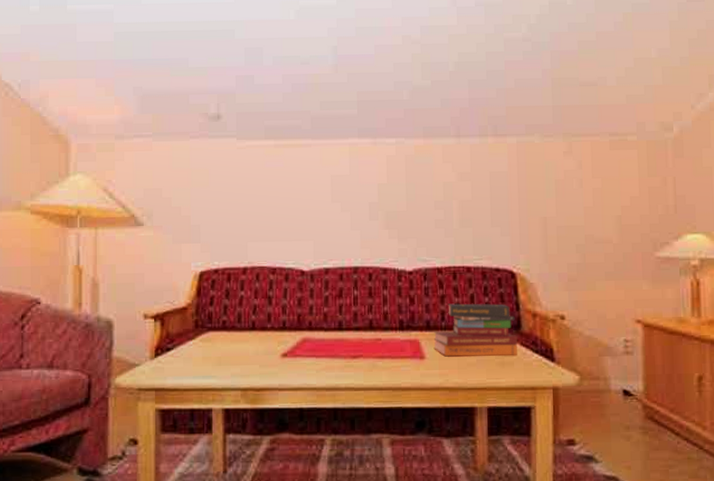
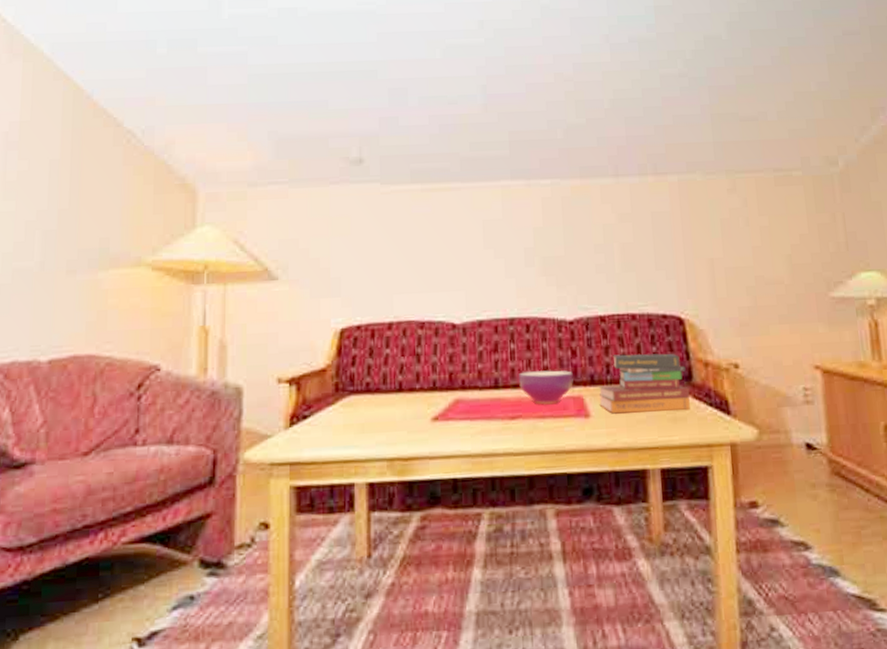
bowl: none [360,315,411,348] -> present [518,370,573,406]

